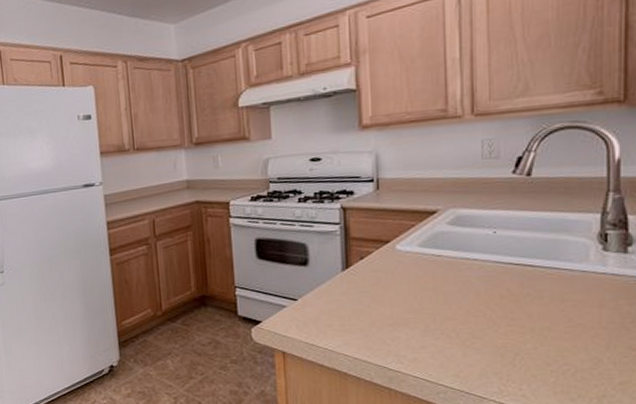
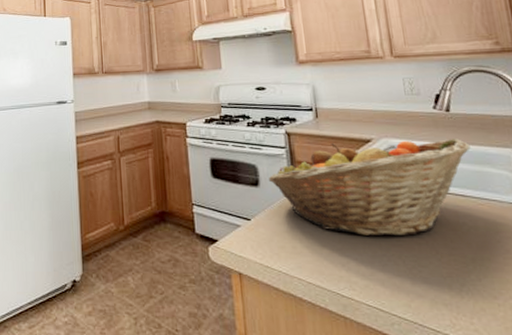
fruit basket: none [318,205,548,311] -> present [268,139,471,236]

